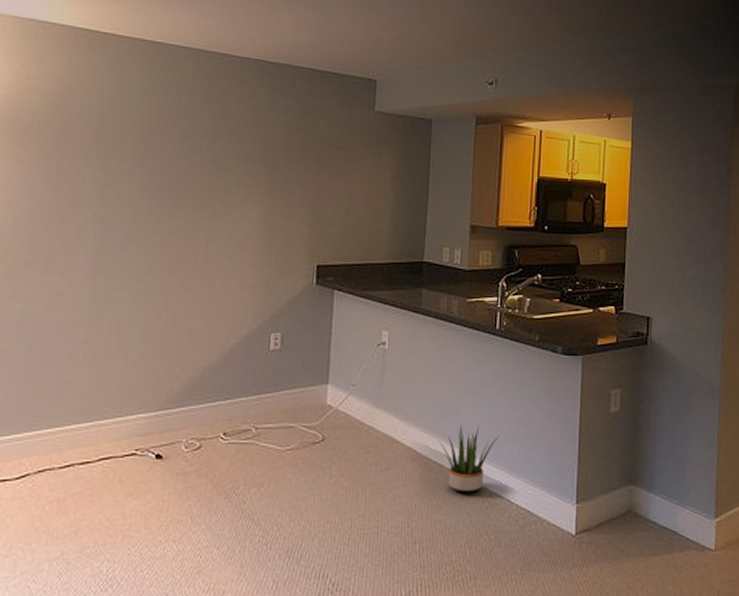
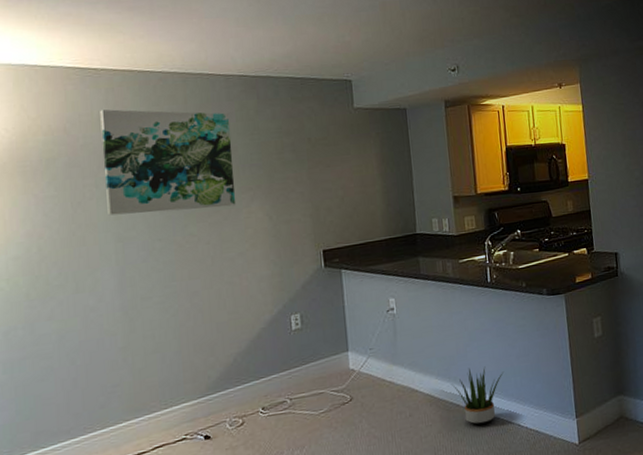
wall art: none [93,78,239,202] -> present [100,109,237,216]

